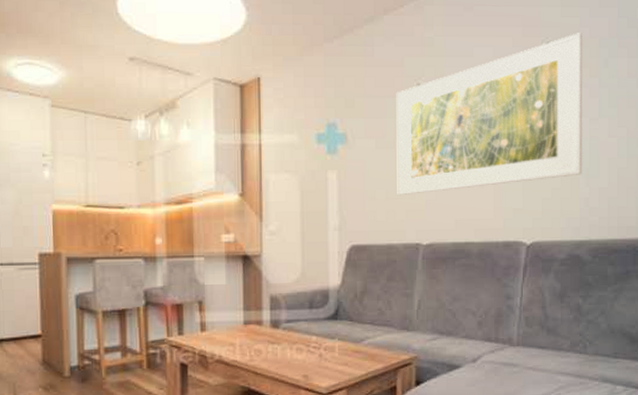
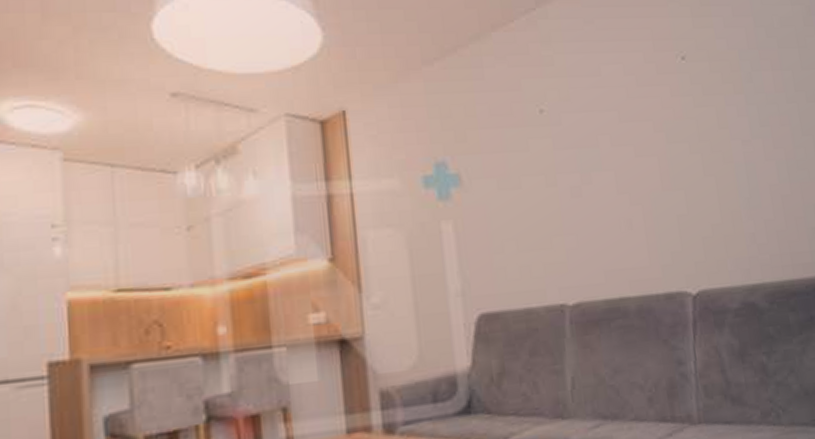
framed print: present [396,33,583,195] -> none [515,45,743,245]

